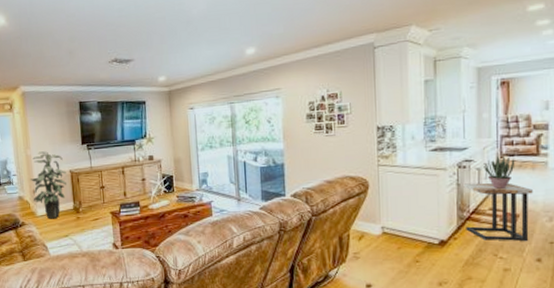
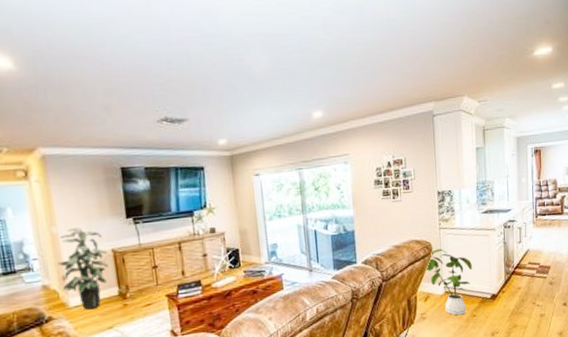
house plant: none [361,186,416,259] -> present [425,248,472,316]
side table: present [463,183,533,242] -> none [508,239,559,291]
potted plant: present [484,156,515,190] -> none [523,216,547,246]

